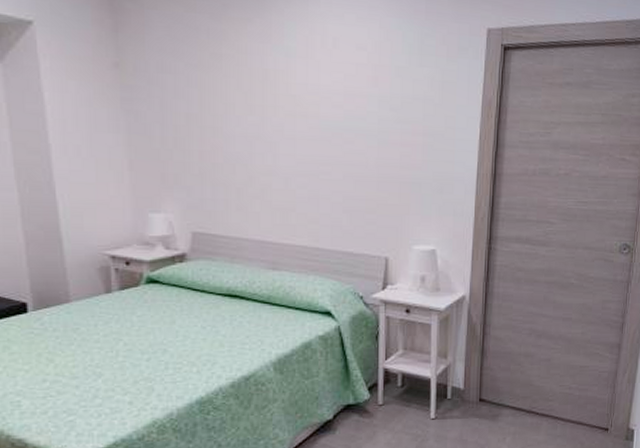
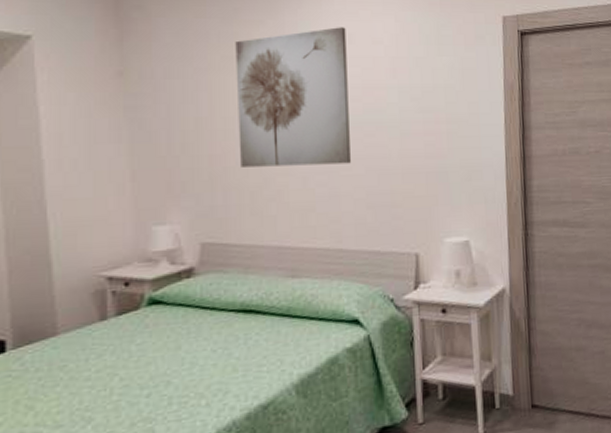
wall art: none [224,30,331,169] -> present [235,27,351,167]

